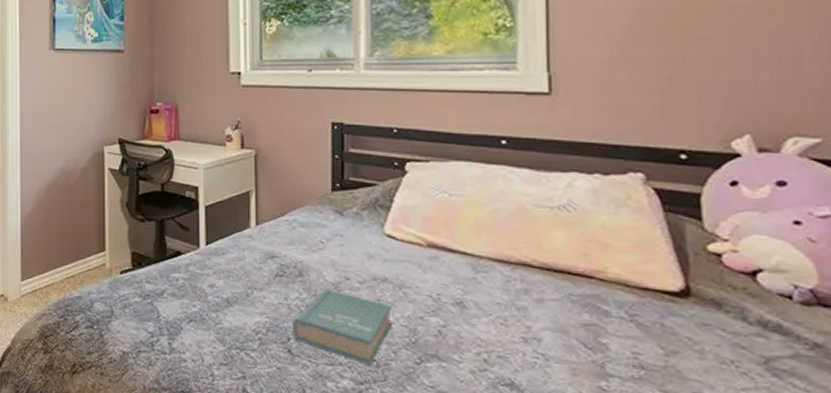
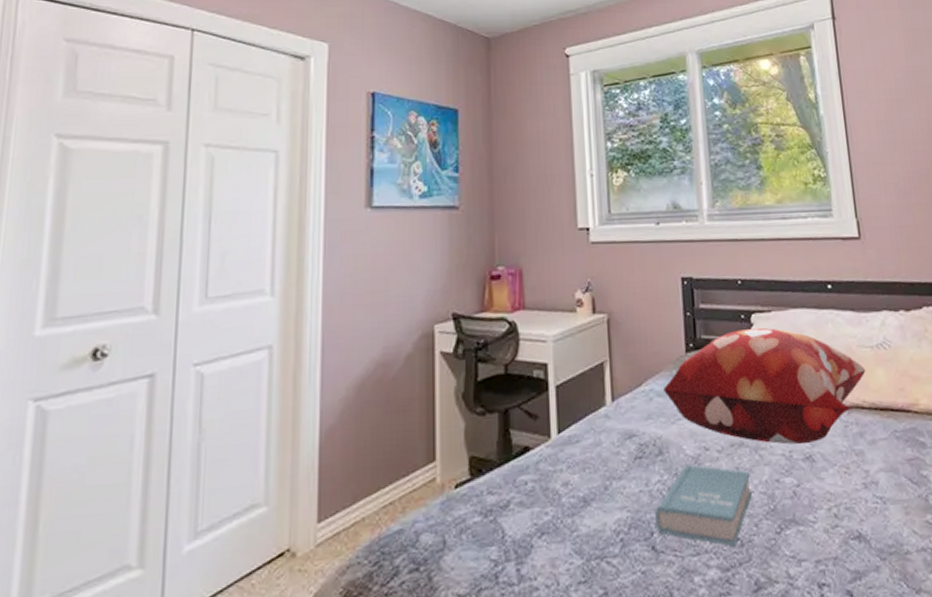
decorative pillow: none [307,176,540,290] -> present [663,328,866,445]

